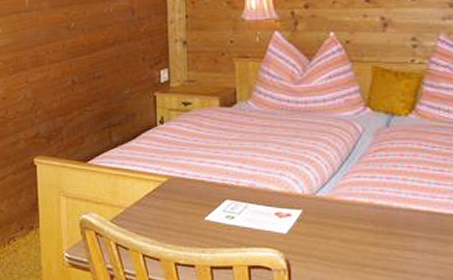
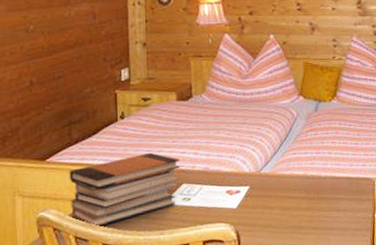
book stack: none [109,162,224,236] -> present [69,152,181,227]

